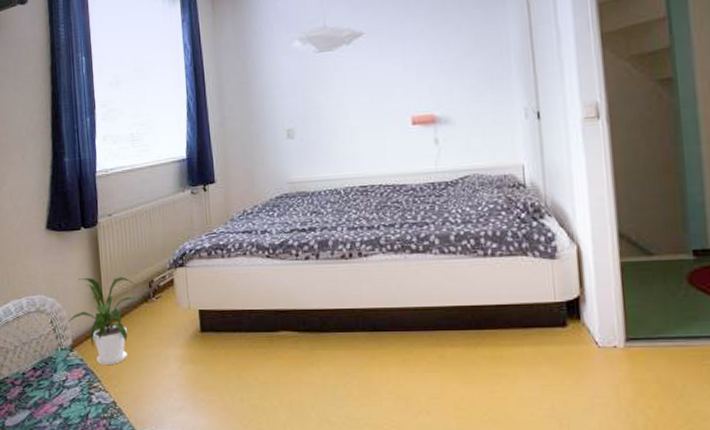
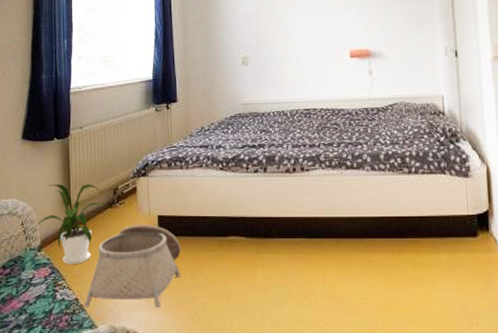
basket: none [122,319,226,412] -> present [84,224,181,309]

